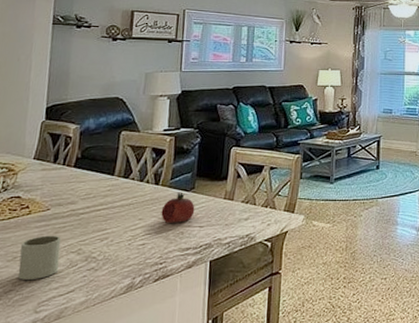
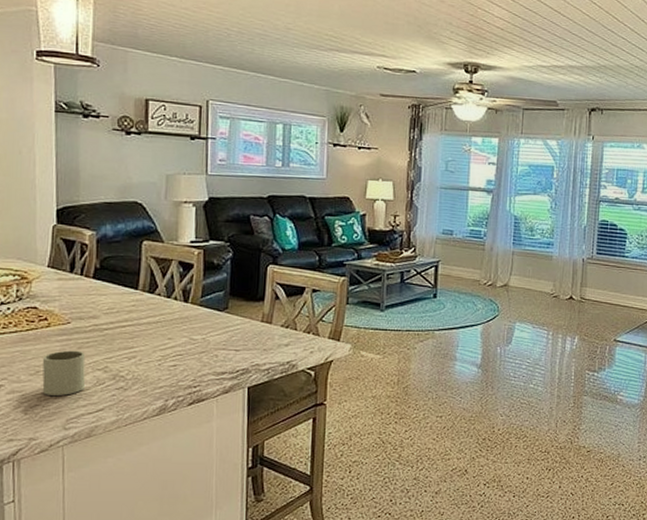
fruit: present [161,193,195,223] -> none [192,312,230,345]

